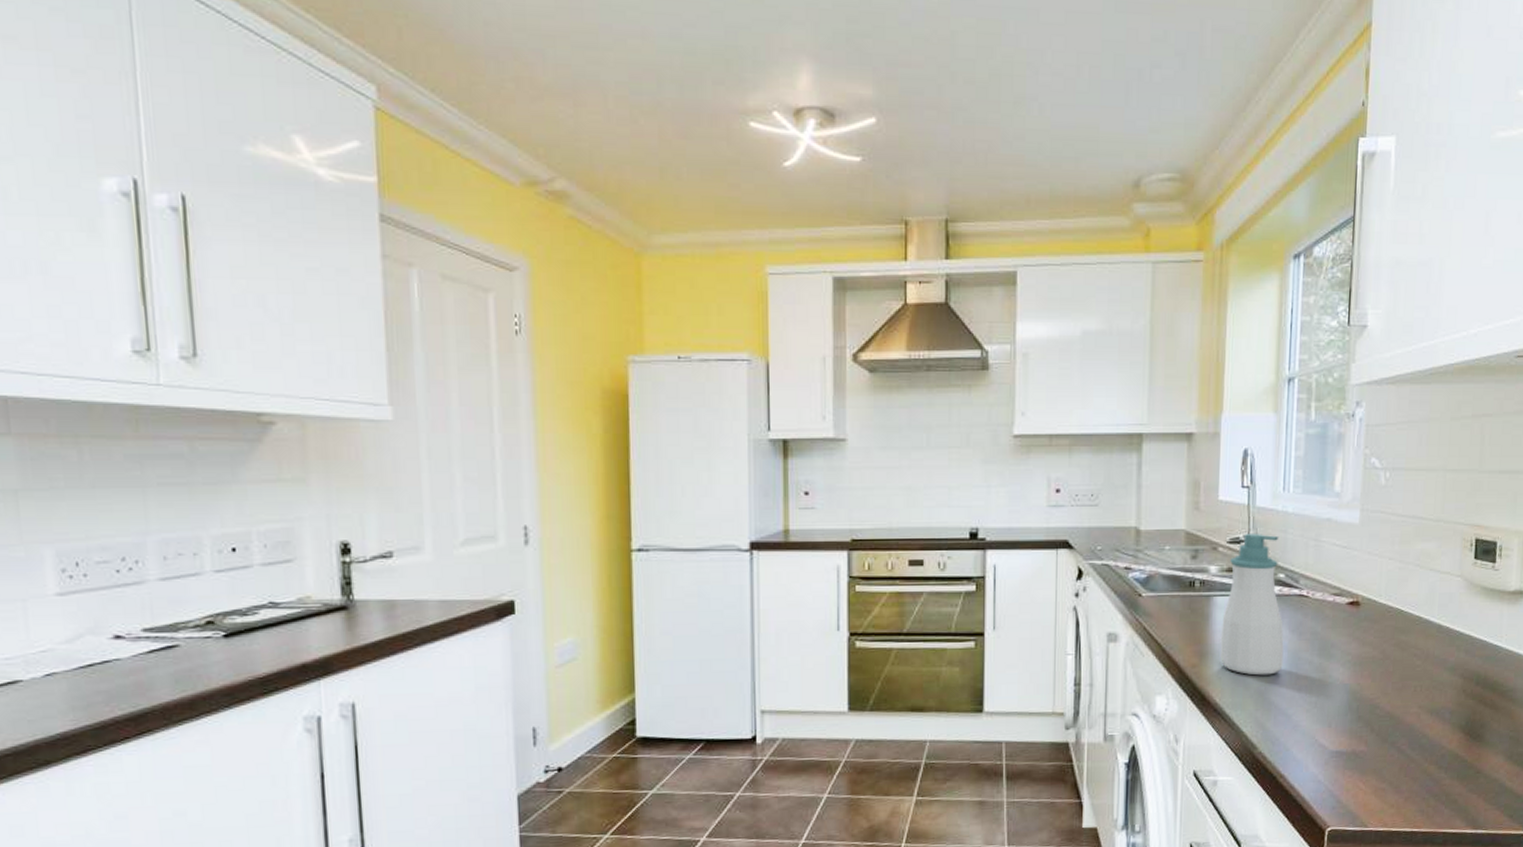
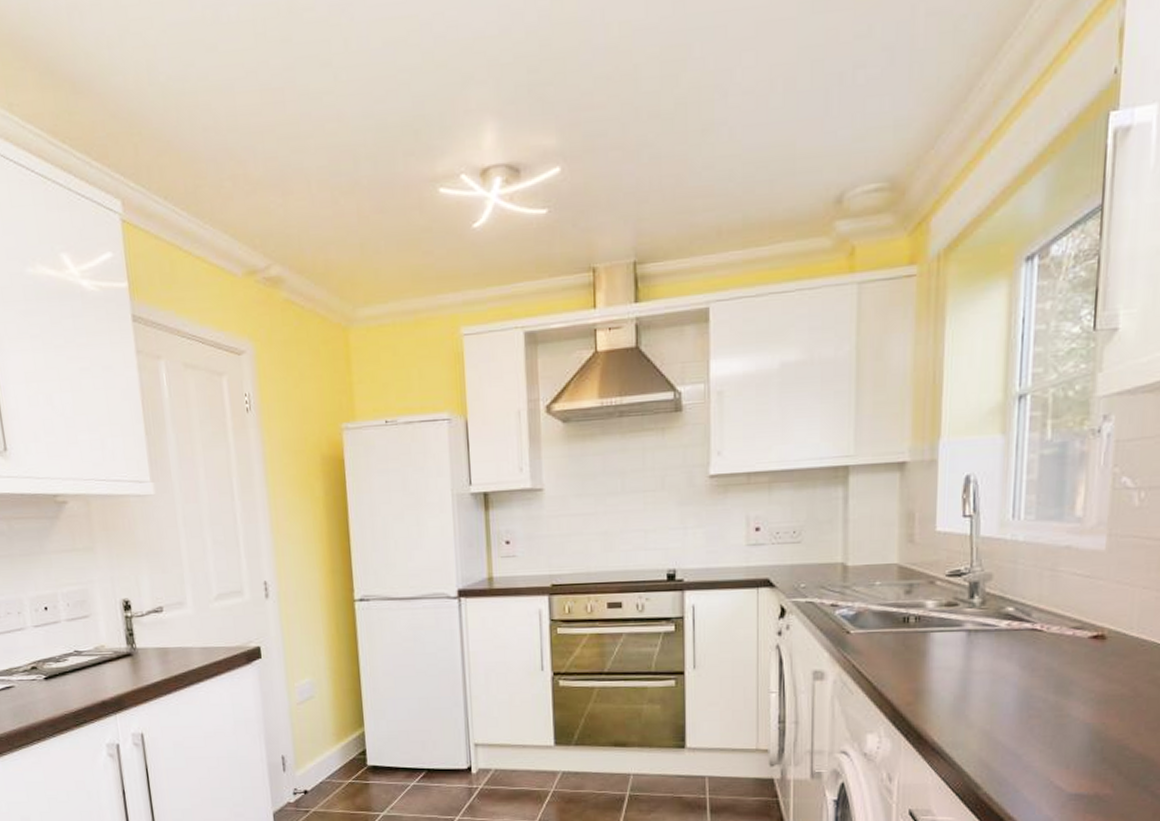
soap bottle: present [1220,534,1284,676] -> none [938,565,1013,714]

